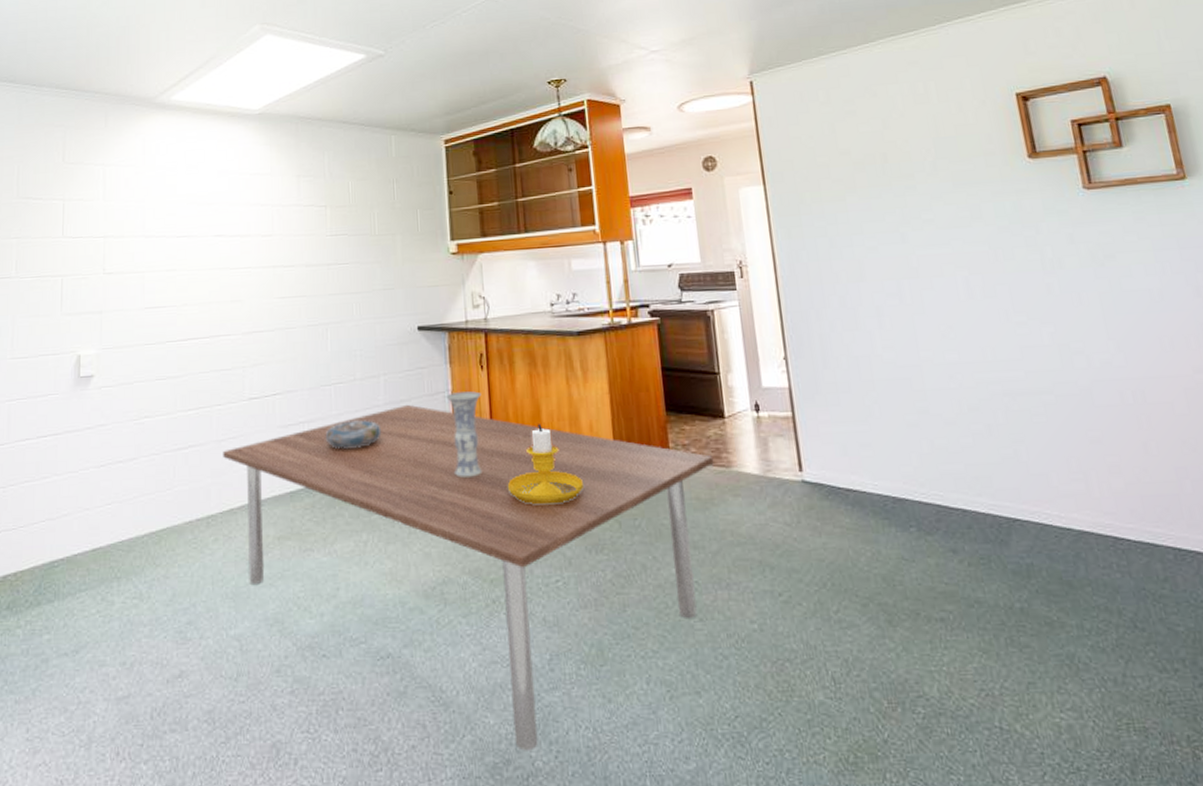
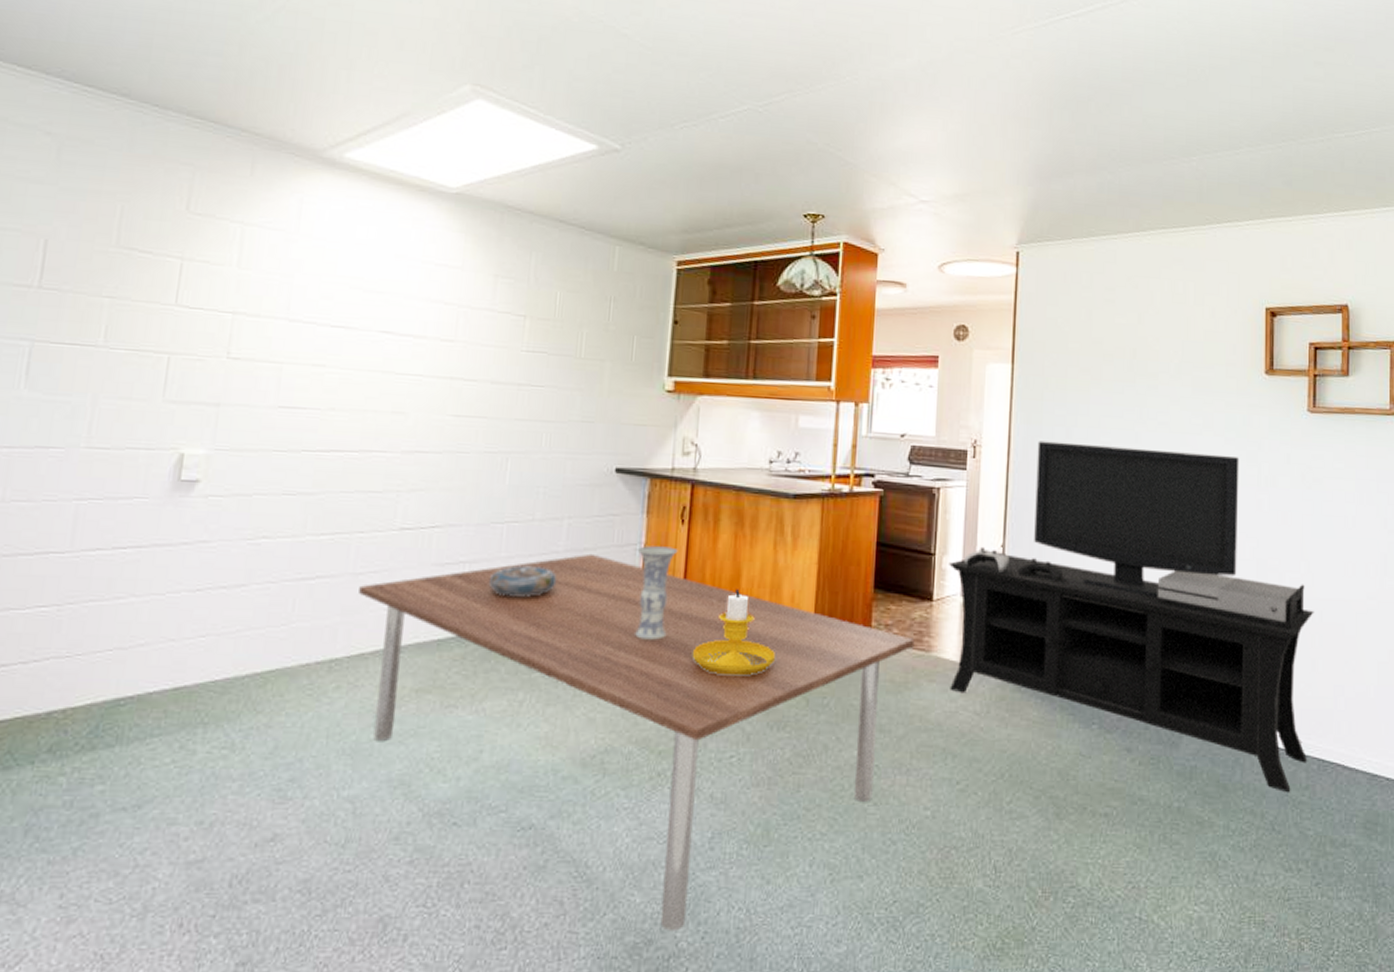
media console: none [734,243,1160,587] -> present [949,441,1314,793]

